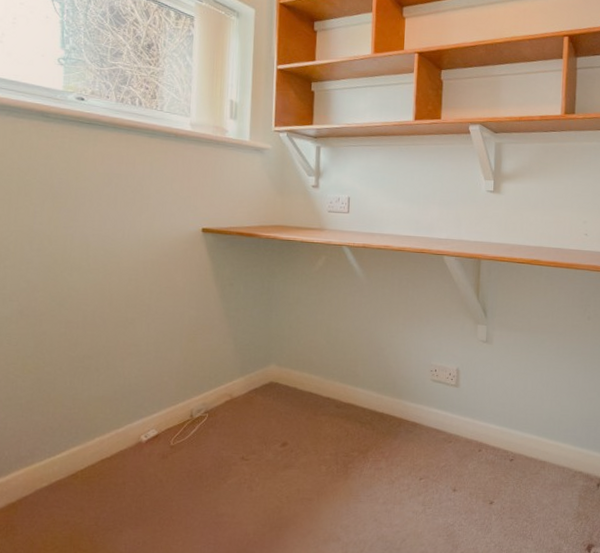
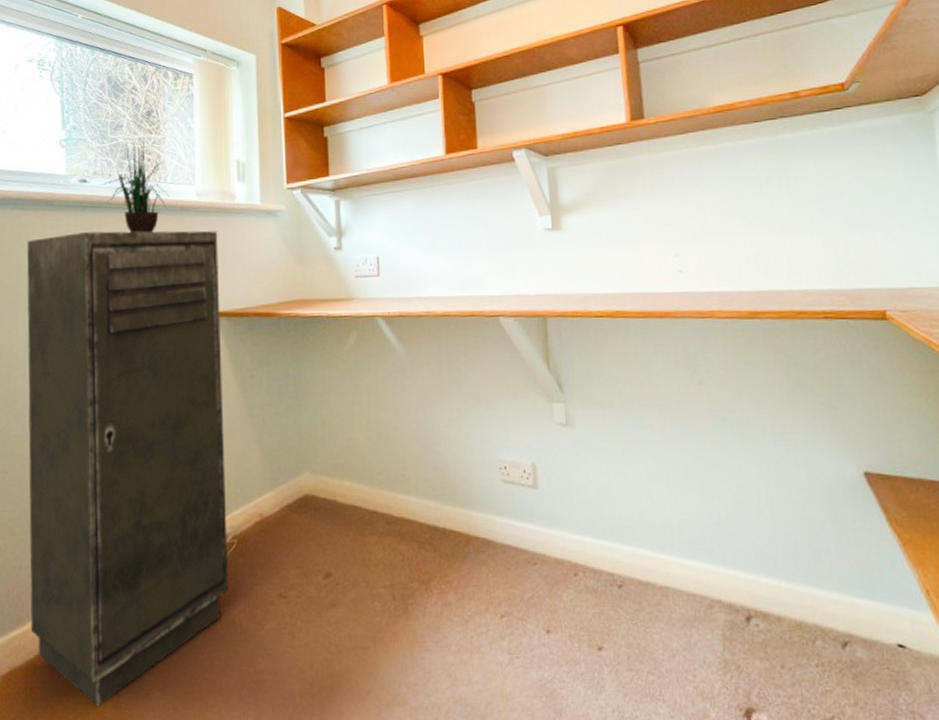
storage cabinet: none [13,145,209,541] -> present [26,230,229,707]
potted plant: none [100,66,166,153] -> present [103,136,170,233]

